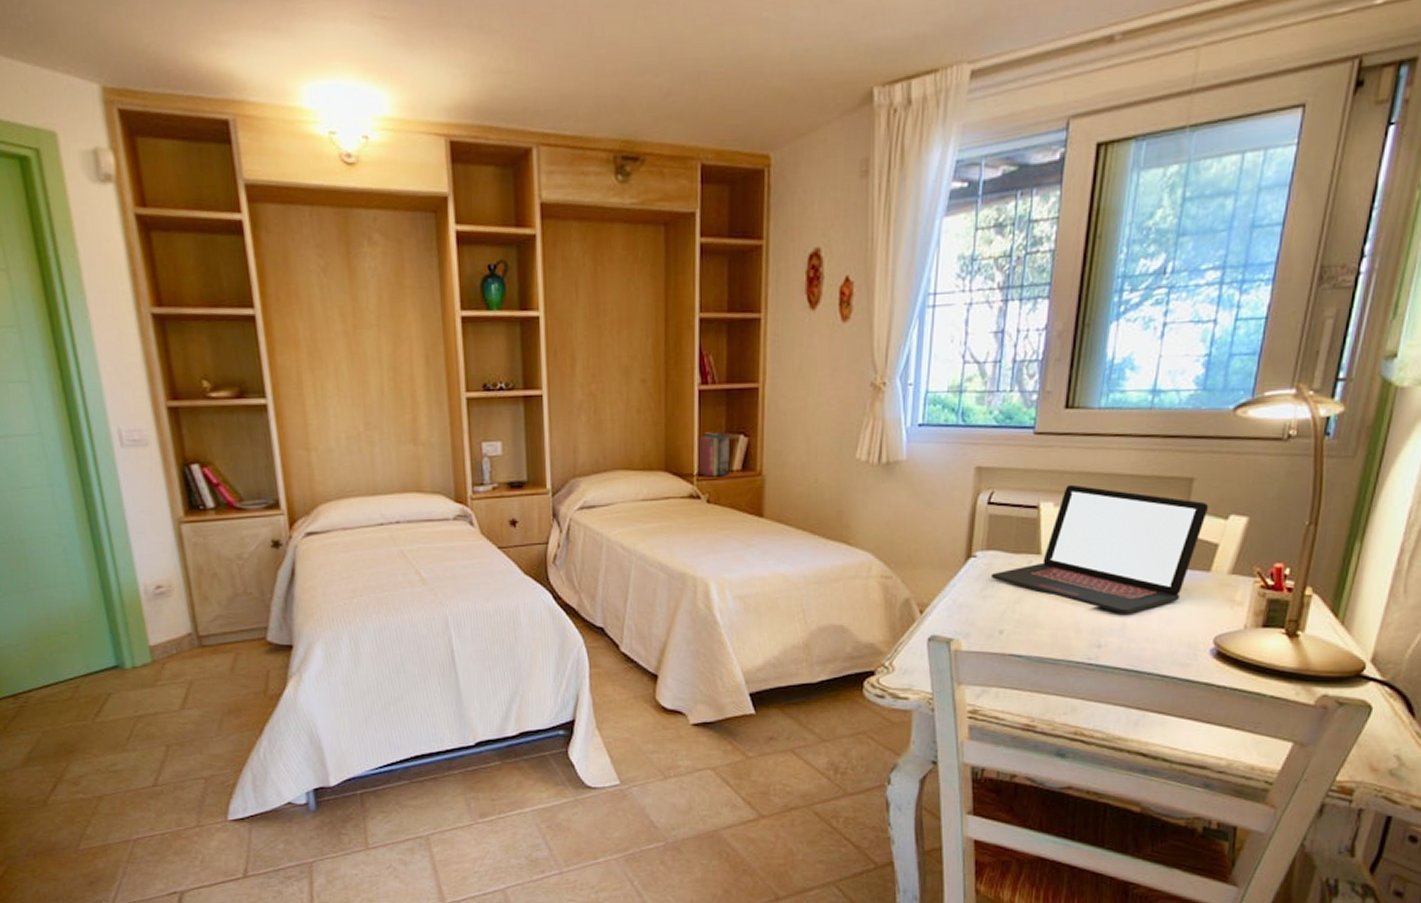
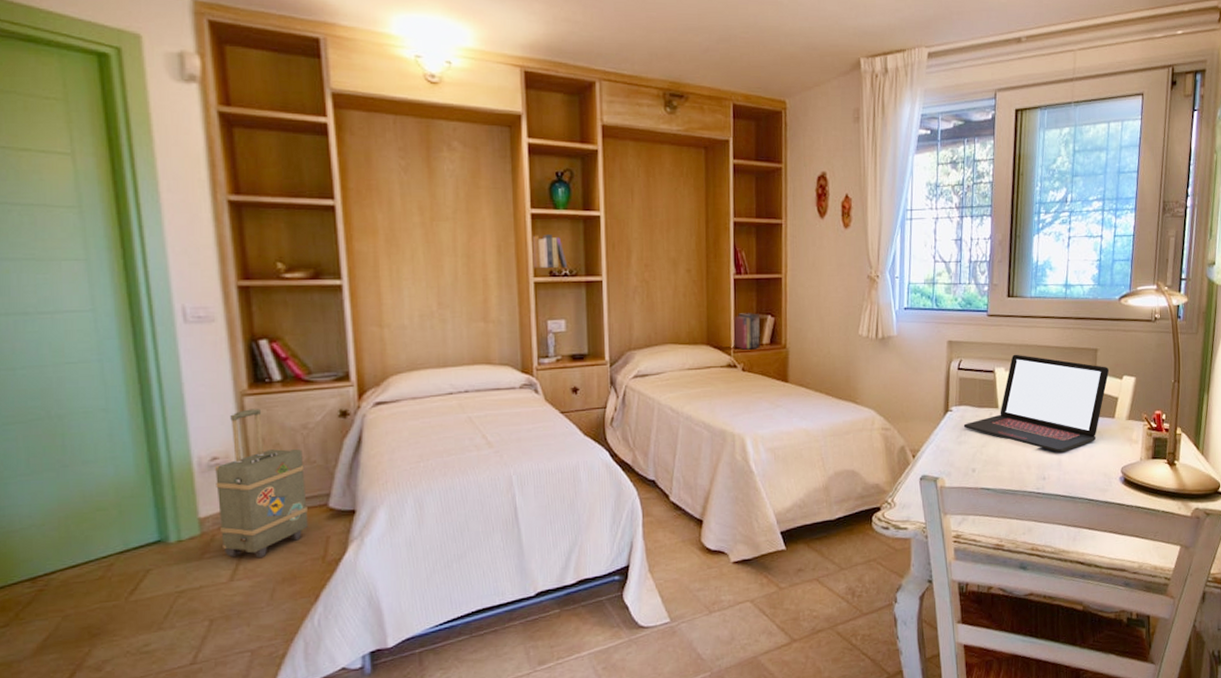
suitcase: none [160,537,249,689] -> present [215,408,308,559]
books: none [463,341,504,383] -> present [532,235,568,269]

